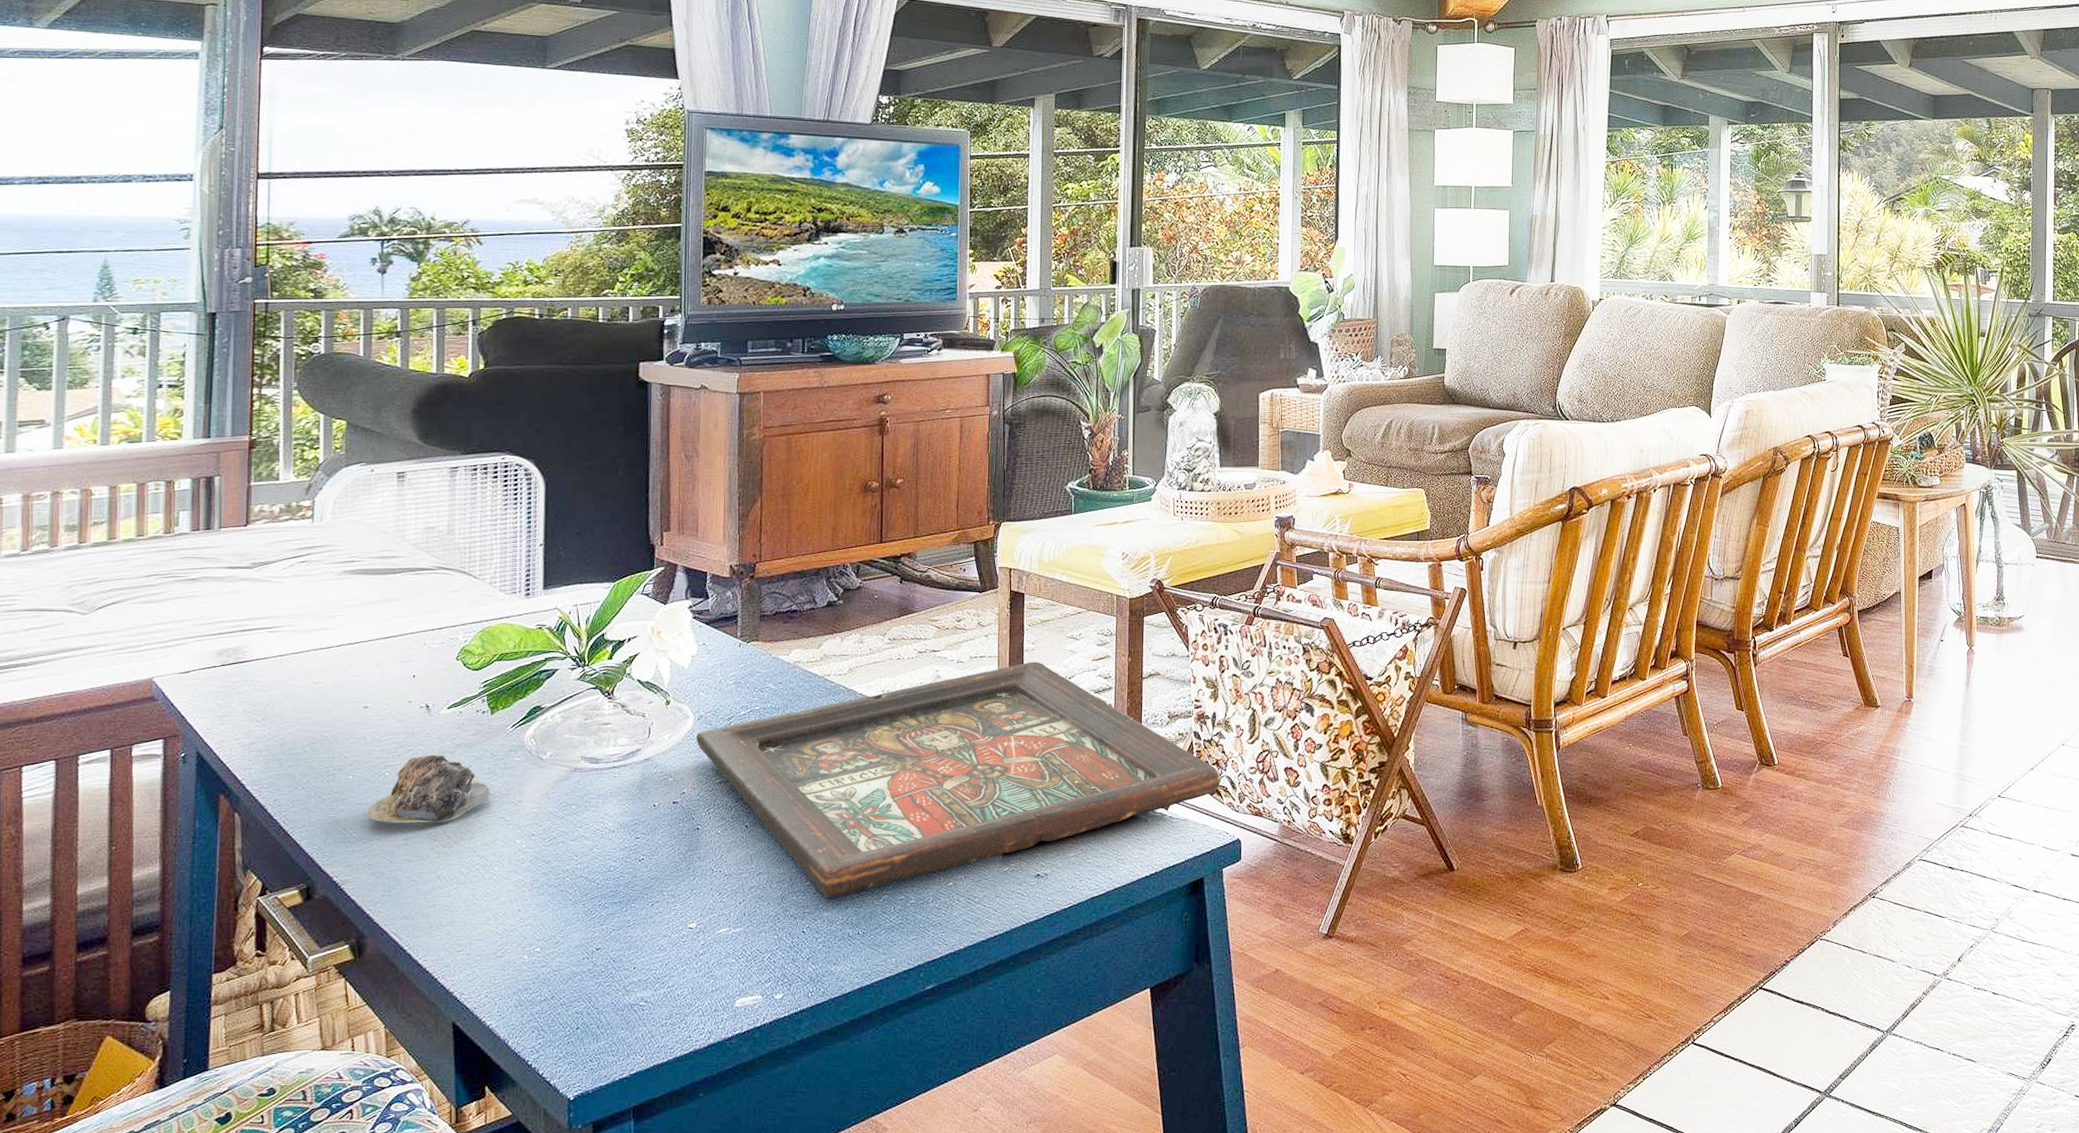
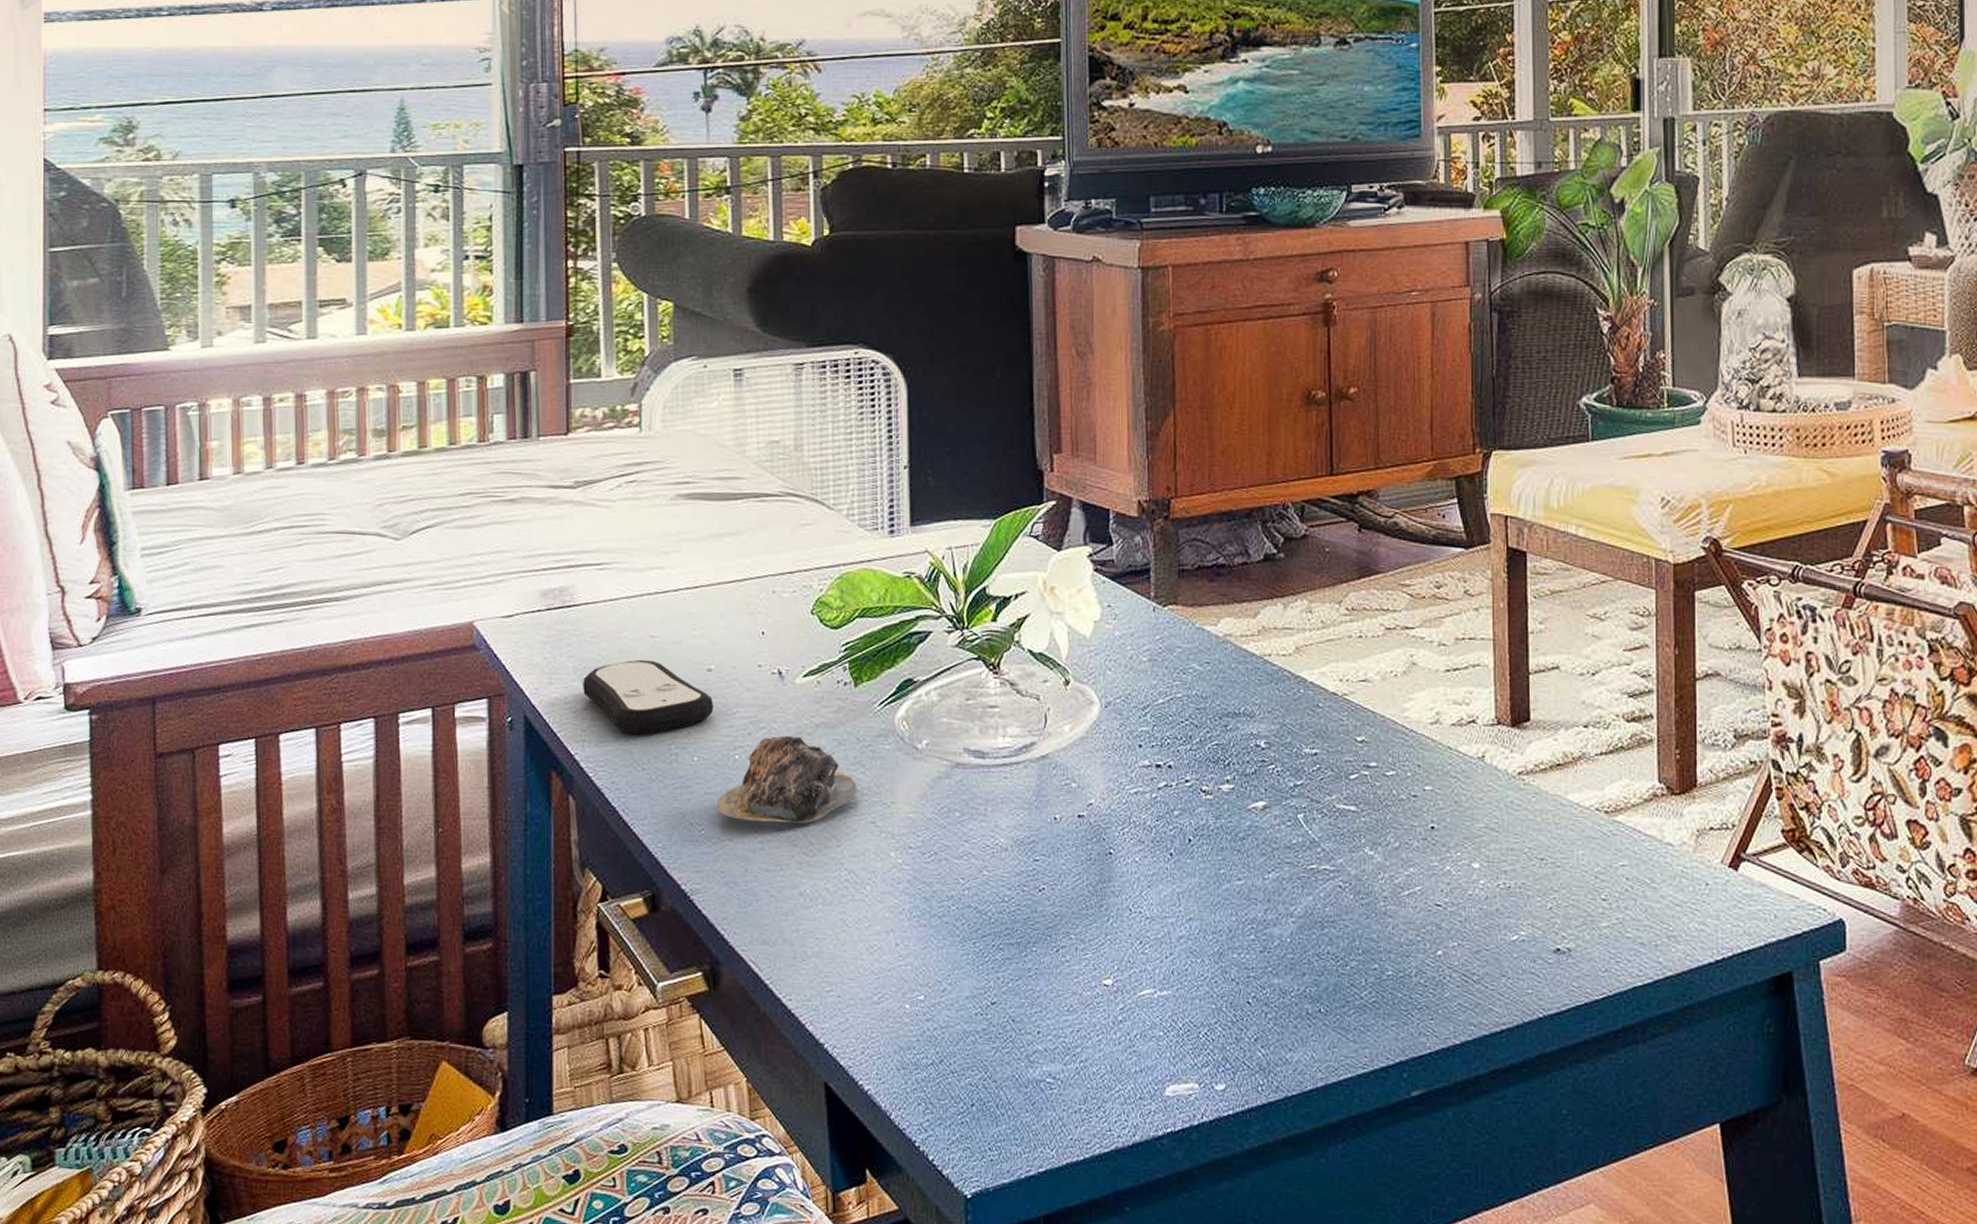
remote control: none [251,701,369,762] -> present [583,659,714,735]
decorative tray: present [696,661,1220,898] -> none [1104,648,1811,960]

